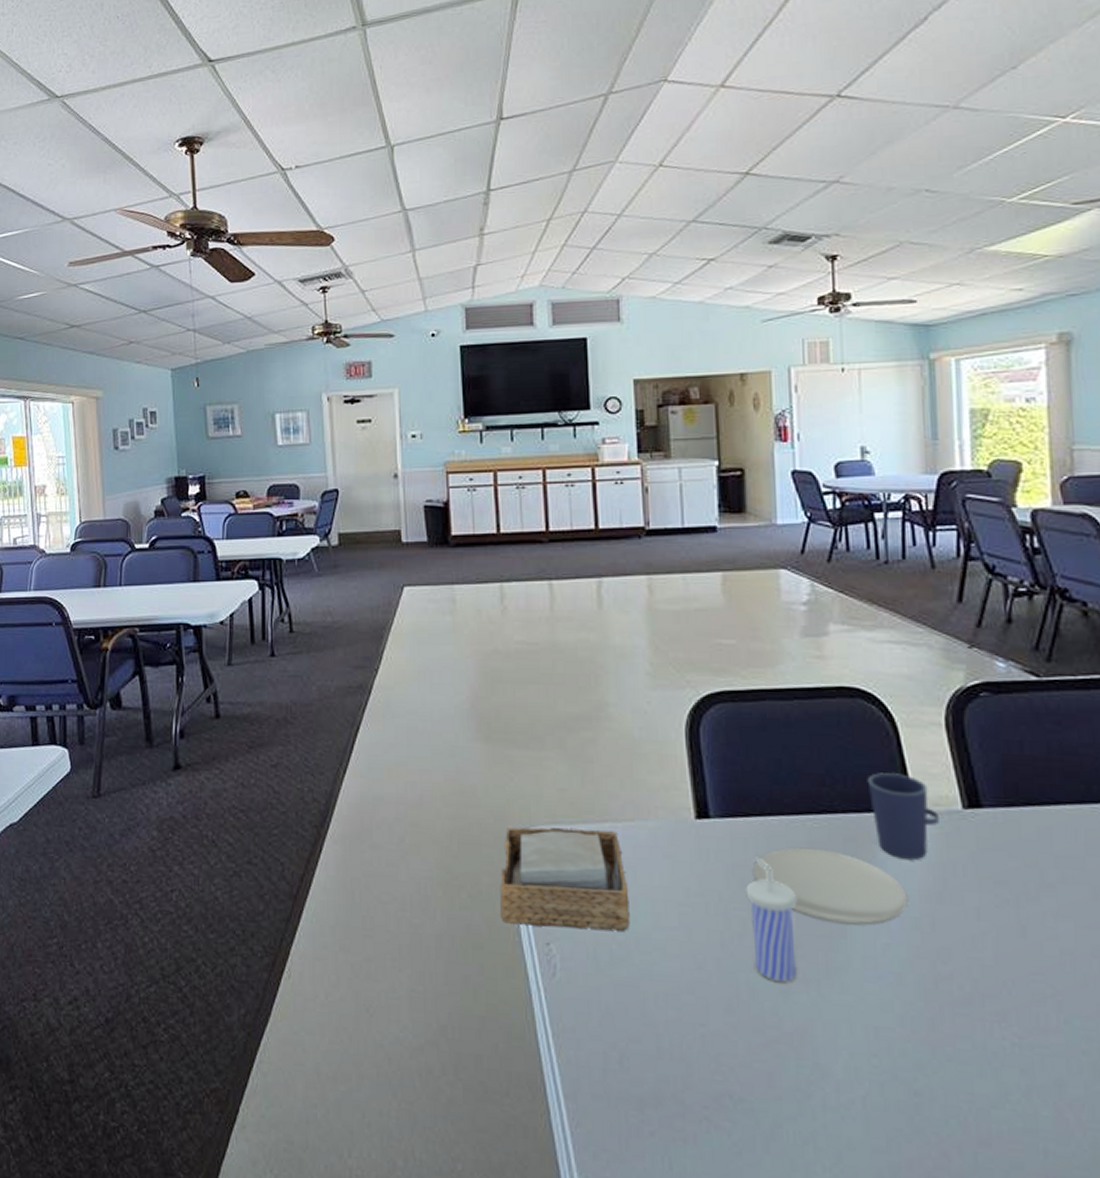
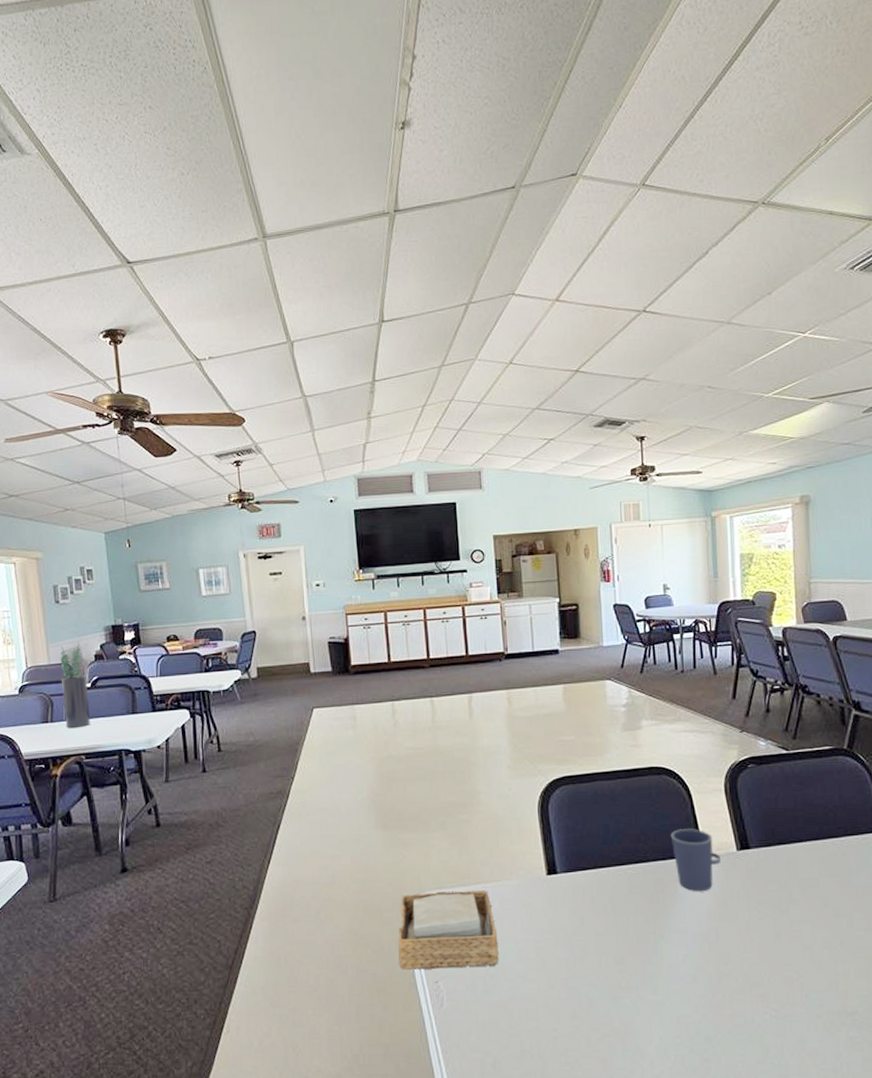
vase: none [116,493,146,596] -> present [60,641,90,729]
beverage cup: present [746,856,797,982] -> none [584,899,622,991]
plate: present [752,847,908,926] -> none [589,889,700,944]

